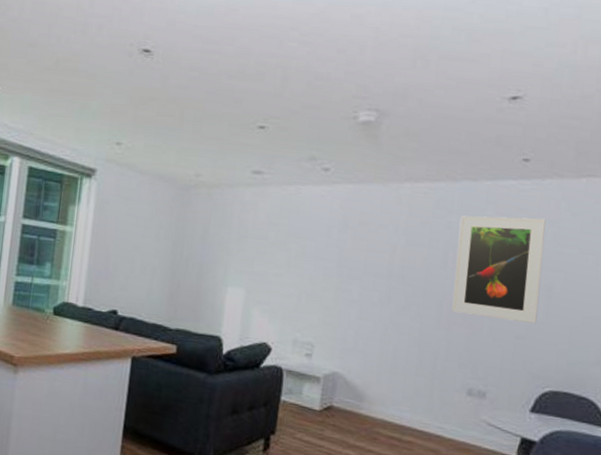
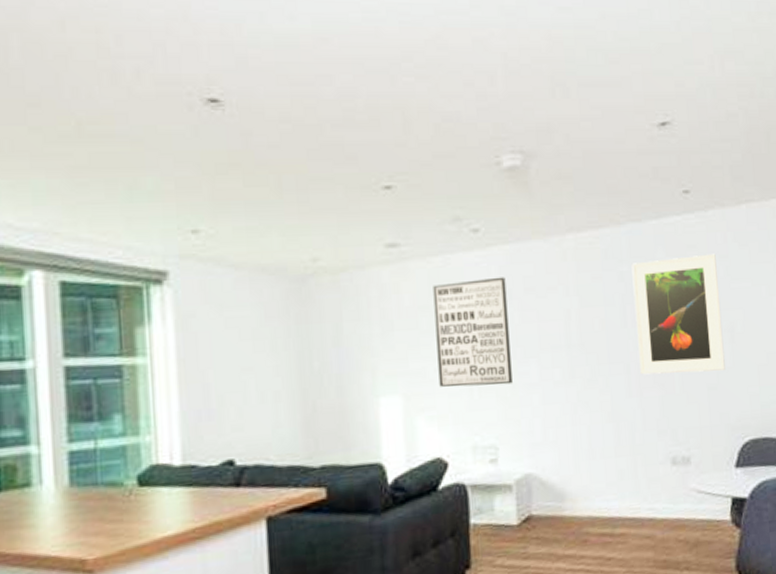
wall art: none [275,208,345,297] -> present [433,277,513,387]

